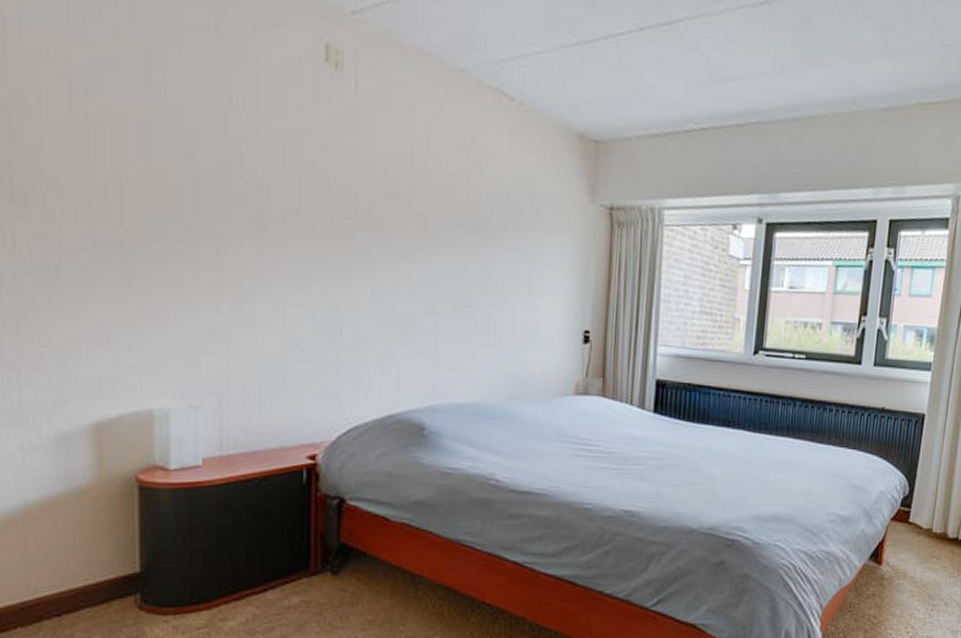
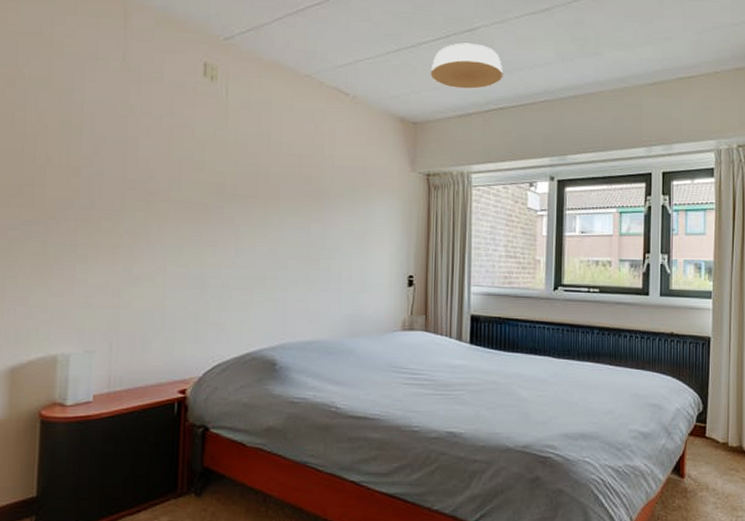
ceiling light: none [618,39,709,102] -> present [430,43,503,89]

